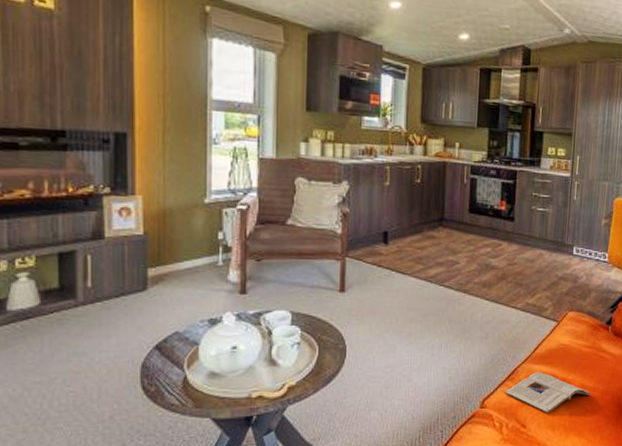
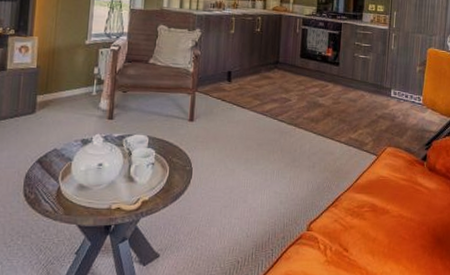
magazine: present [505,372,591,413] -> none [329,200,408,239]

